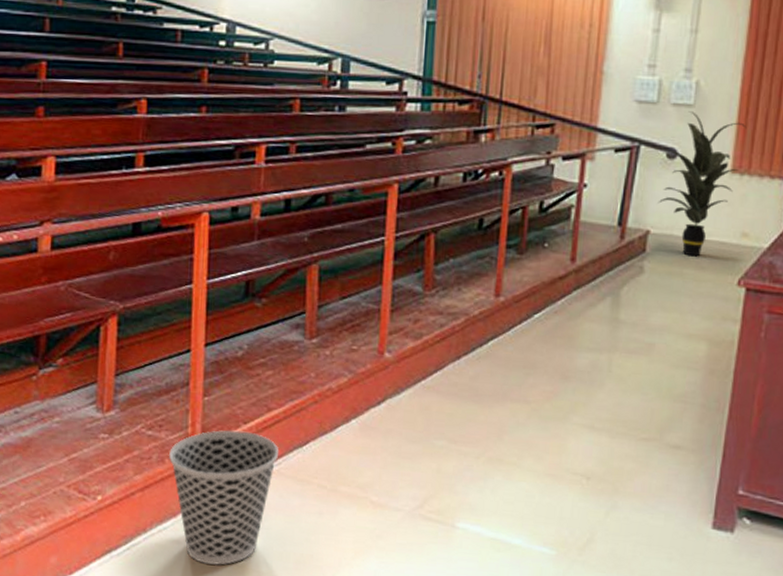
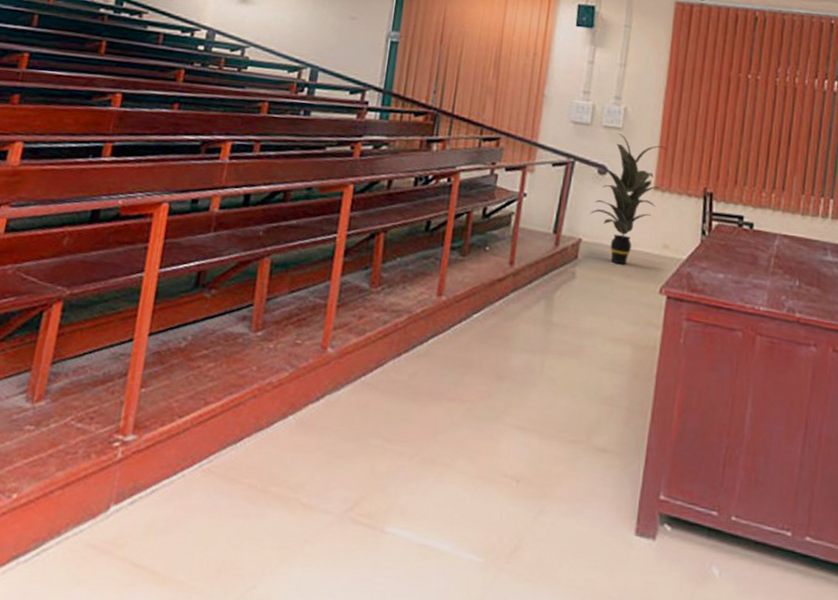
wastebasket: present [168,430,279,565] -> none [95,424,212,573]

